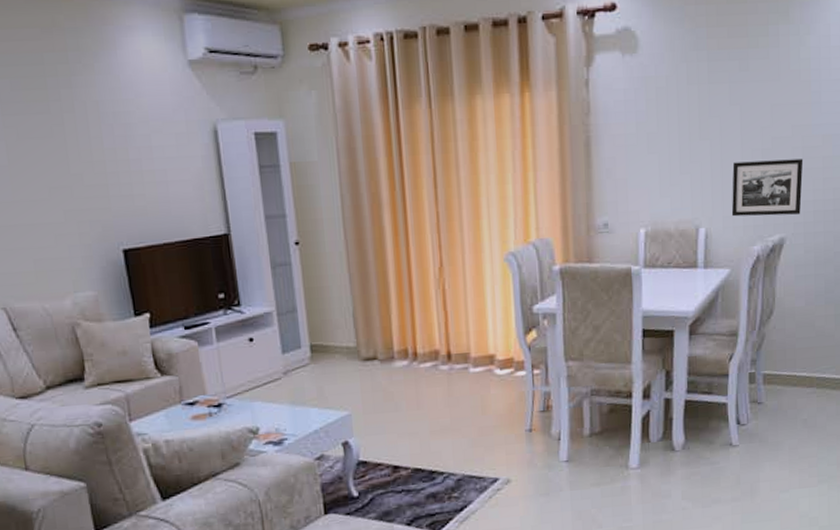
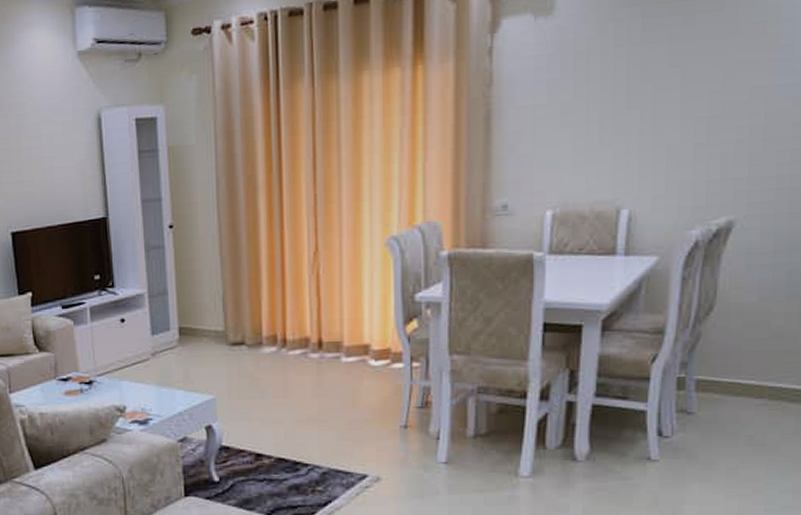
picture frame: present [731,158,804,217] -> none [663,126,765,196]

